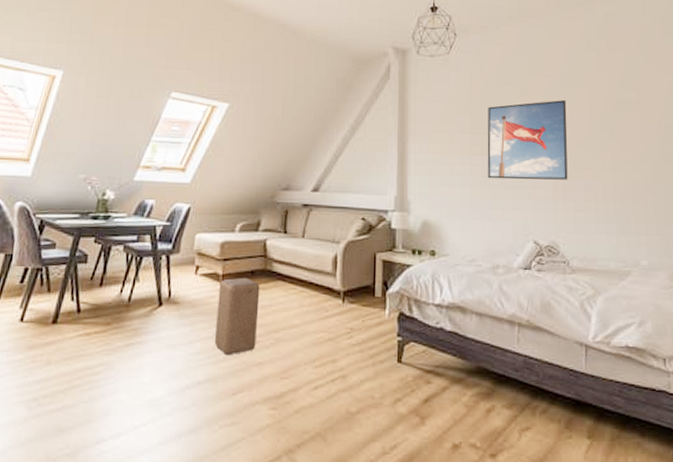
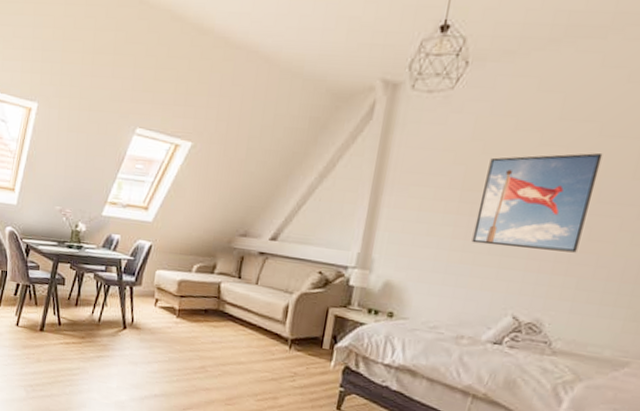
stool: present [214,277,260,356] -> none [169,313,212,379]

